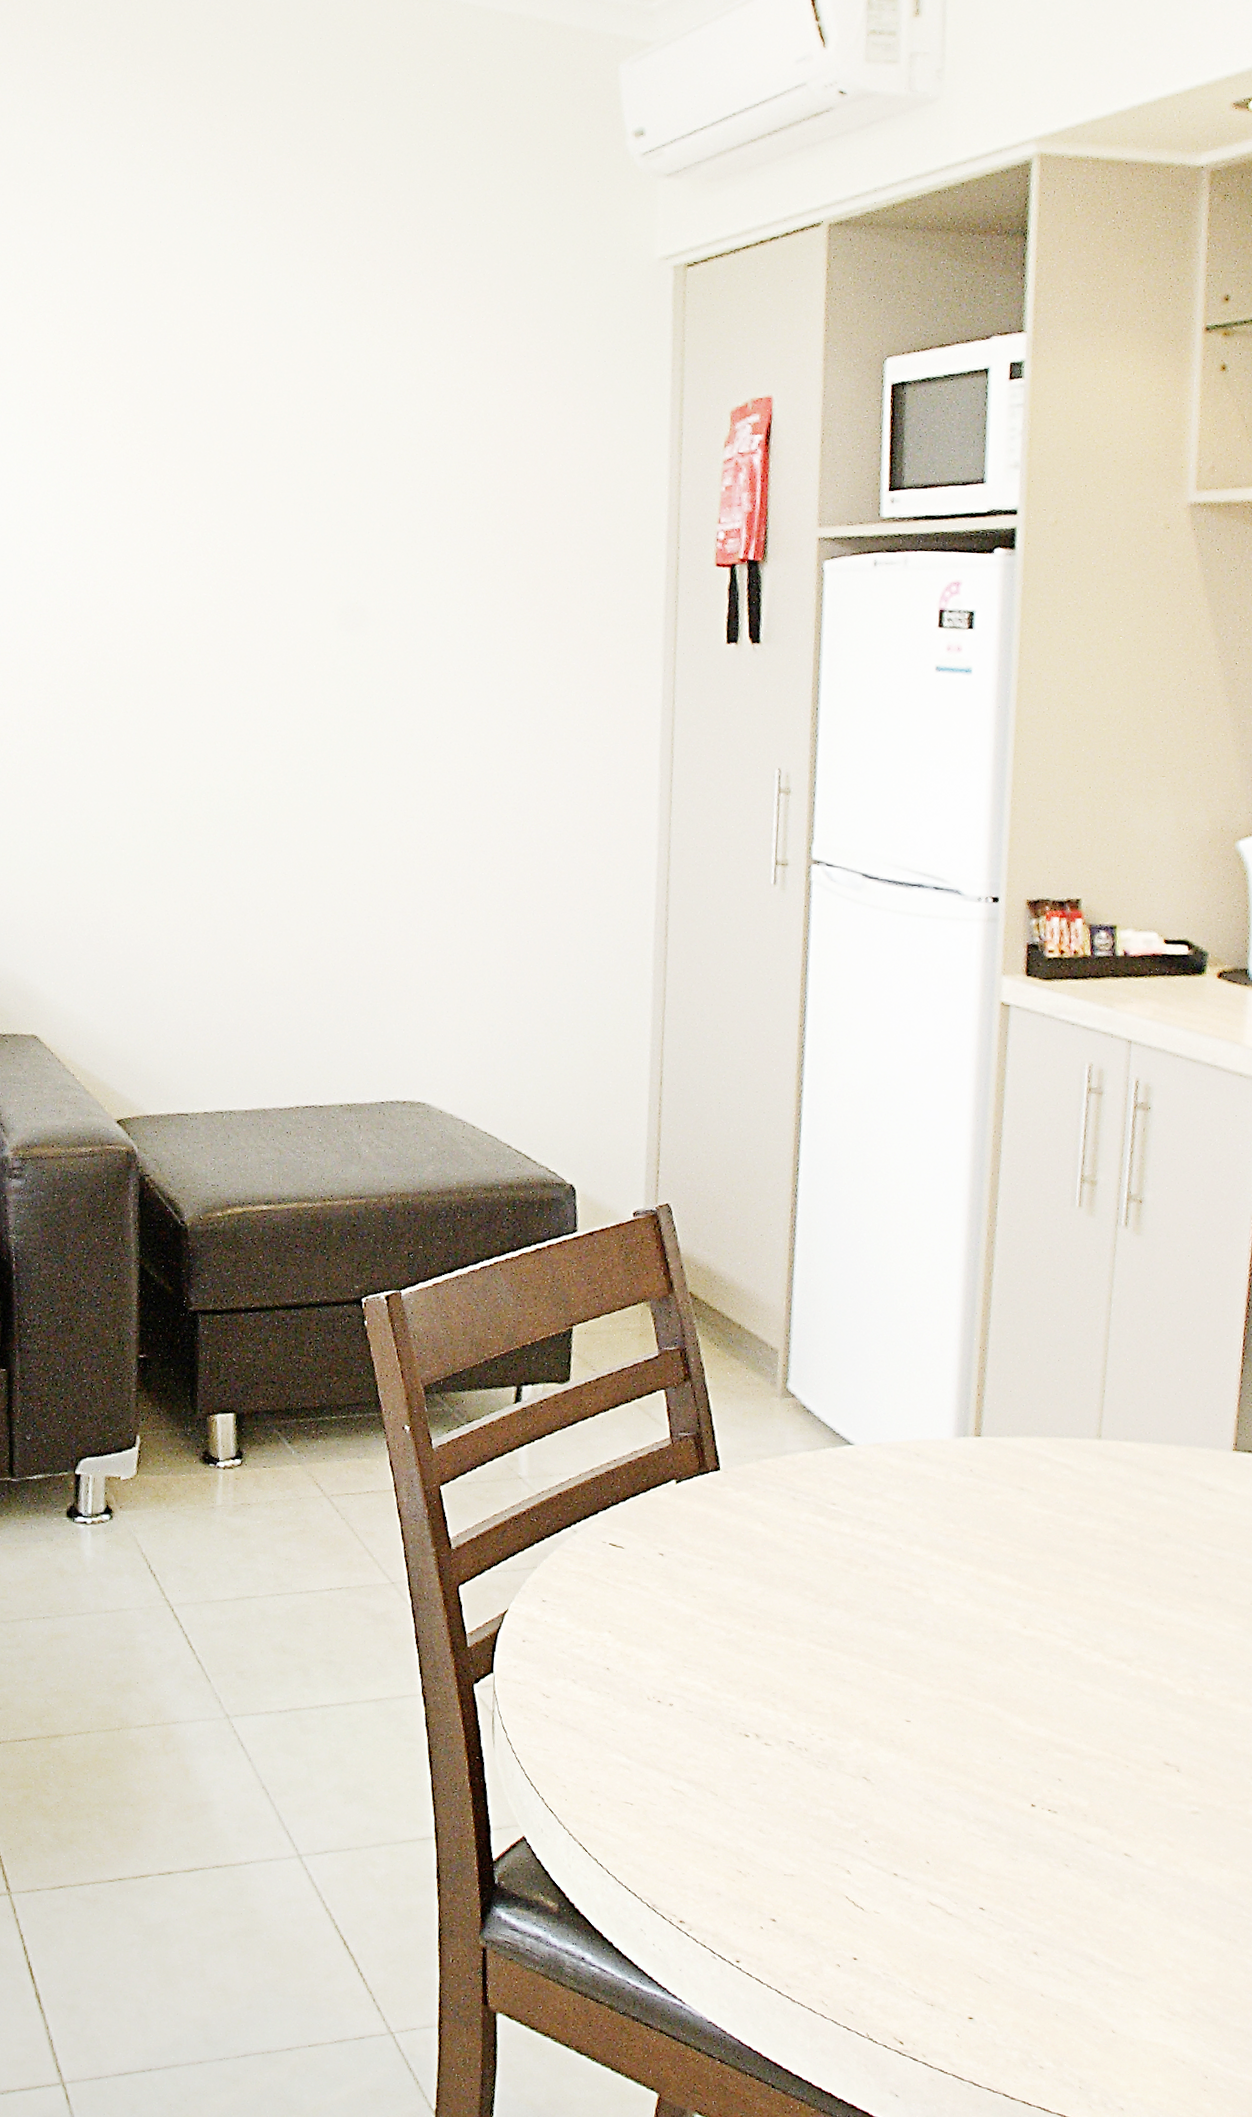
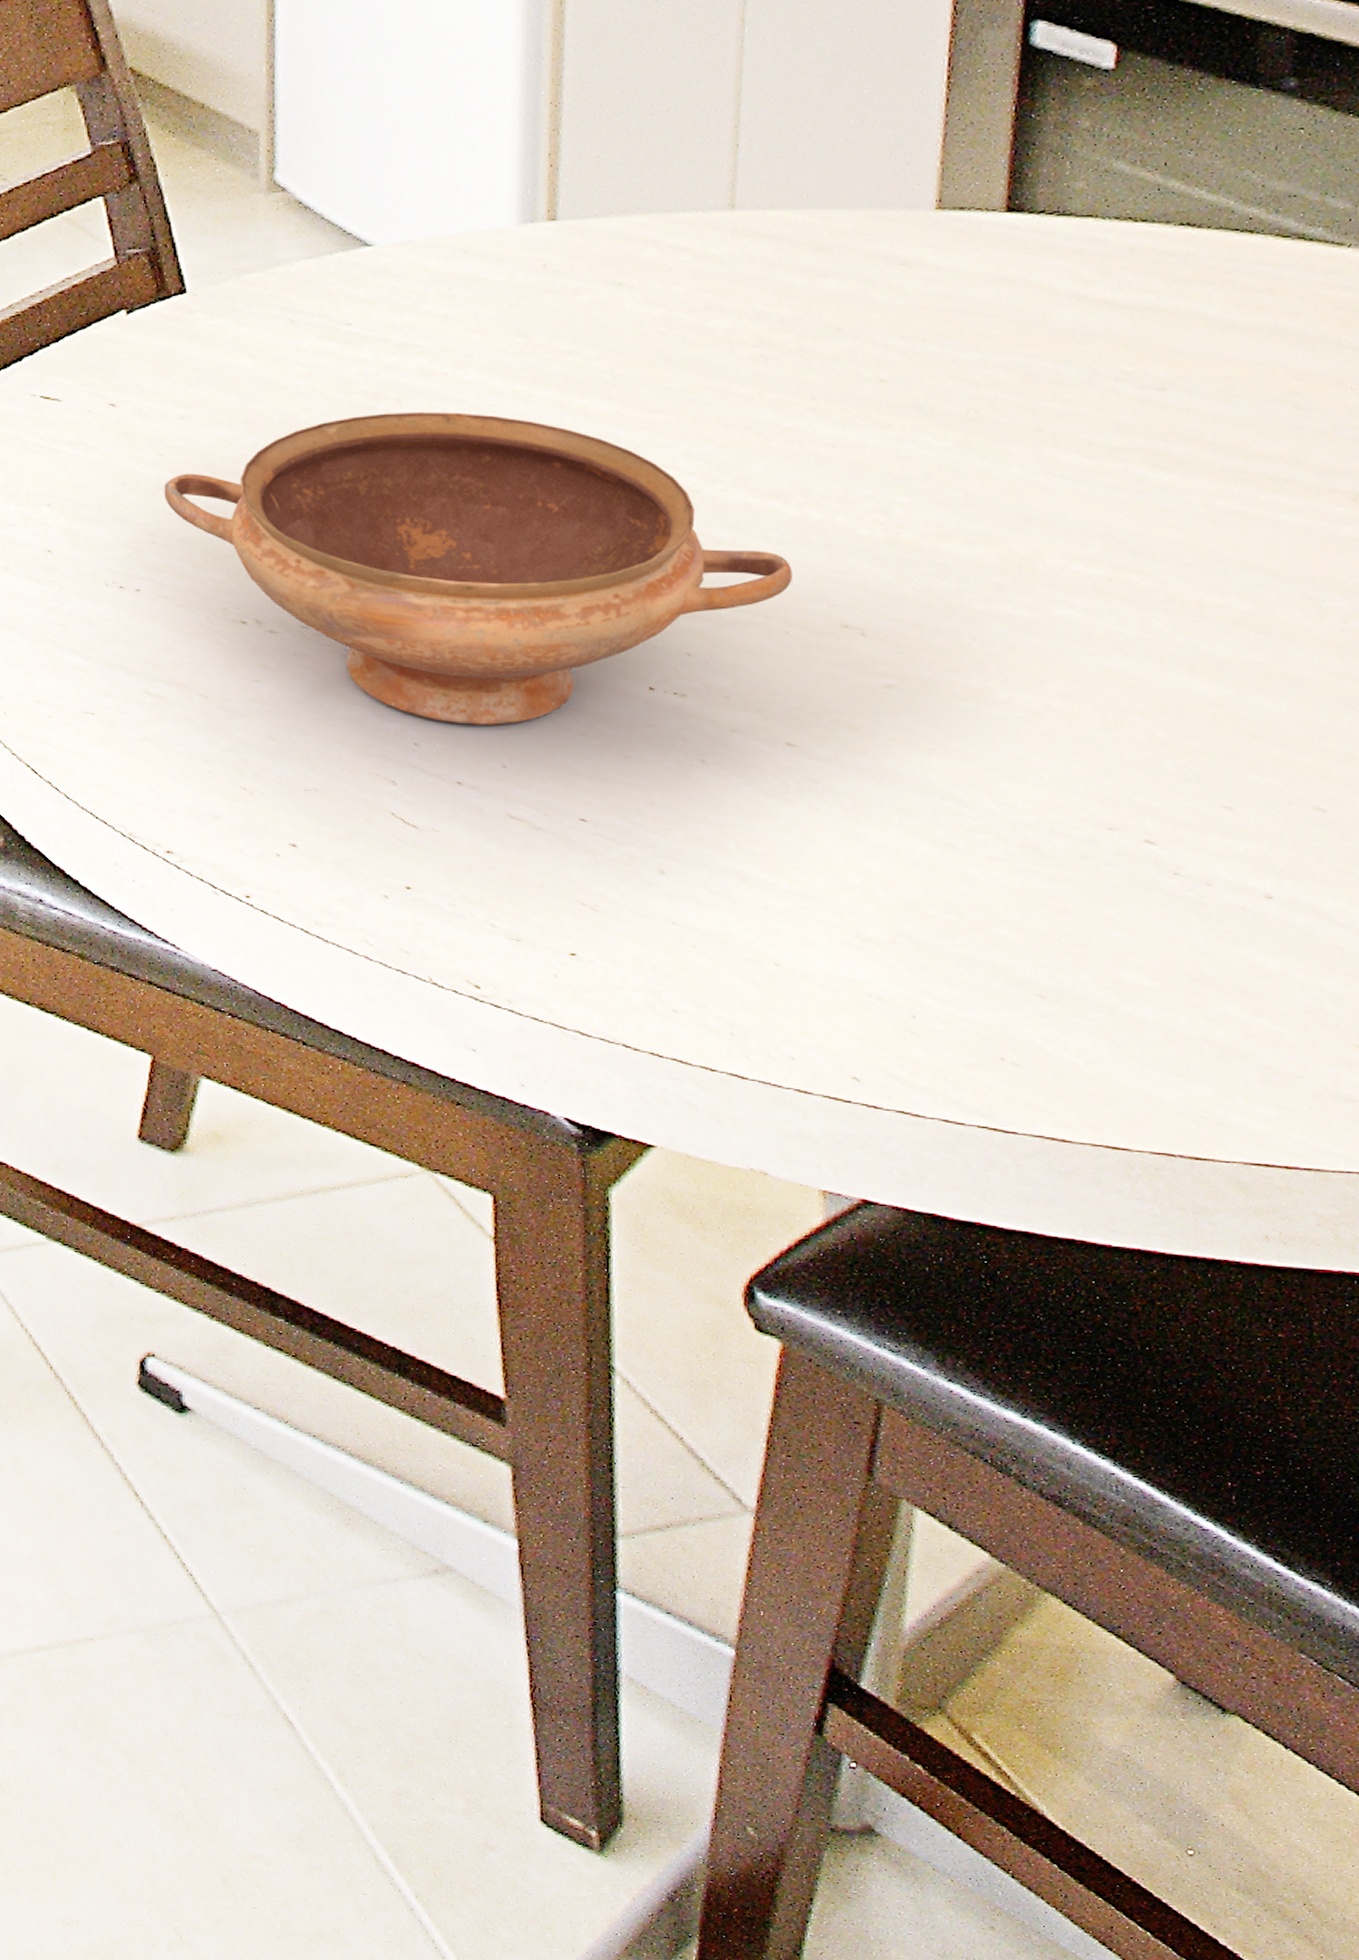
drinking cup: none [694,1575,1132,1829] -> present [164,411,792,725]

